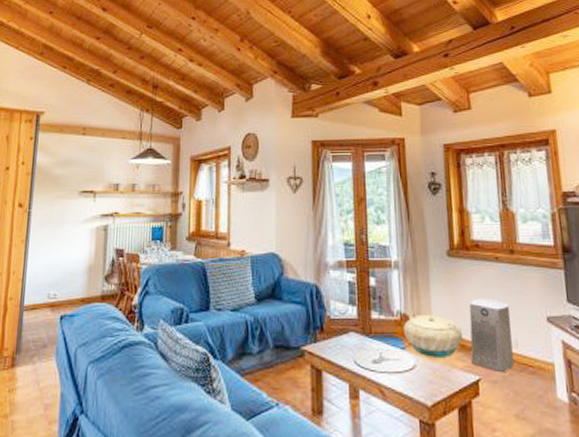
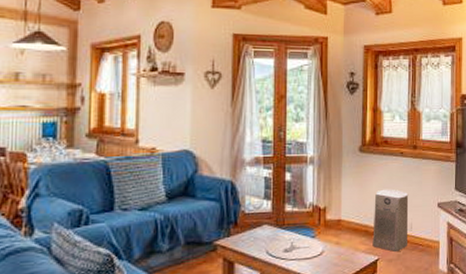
basket: present [404,315,464,357] -> none [315,205,368,243]

